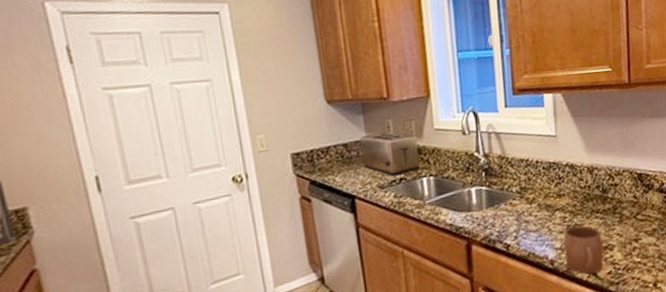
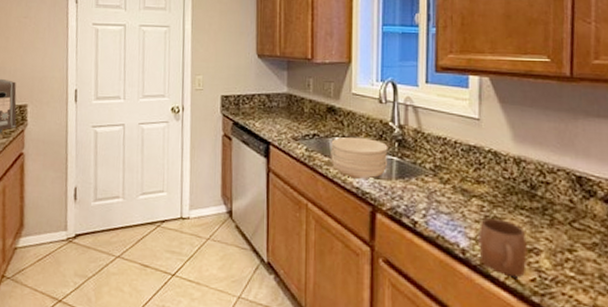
toaster: present [359,131,420,176] -> none [281,88,334,131]
bowl: none [419,172,478,217] -> present [331,136,388,180]

